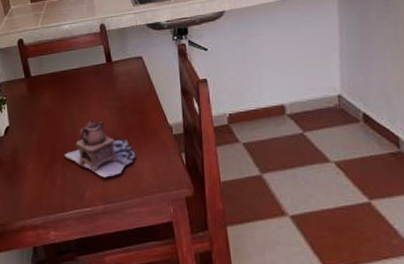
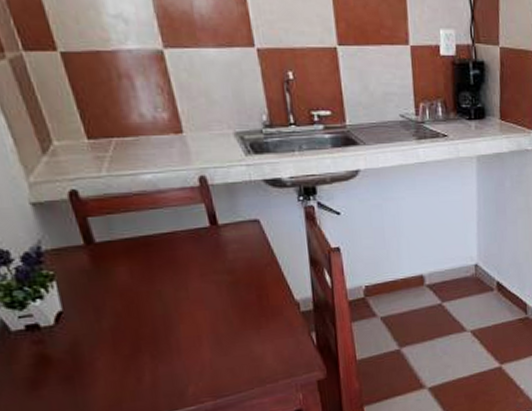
teapot: present [64,119,136,178] -> none [153,298,255,368]

